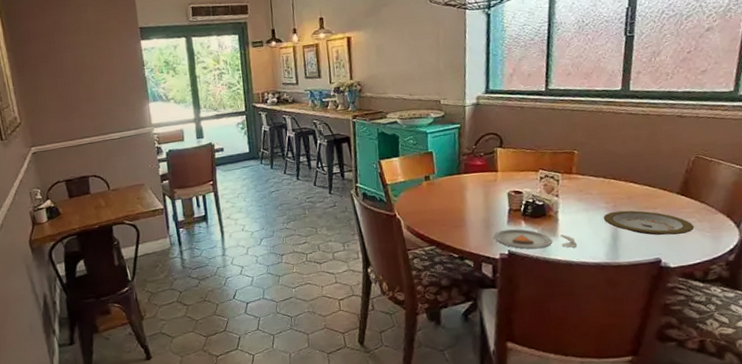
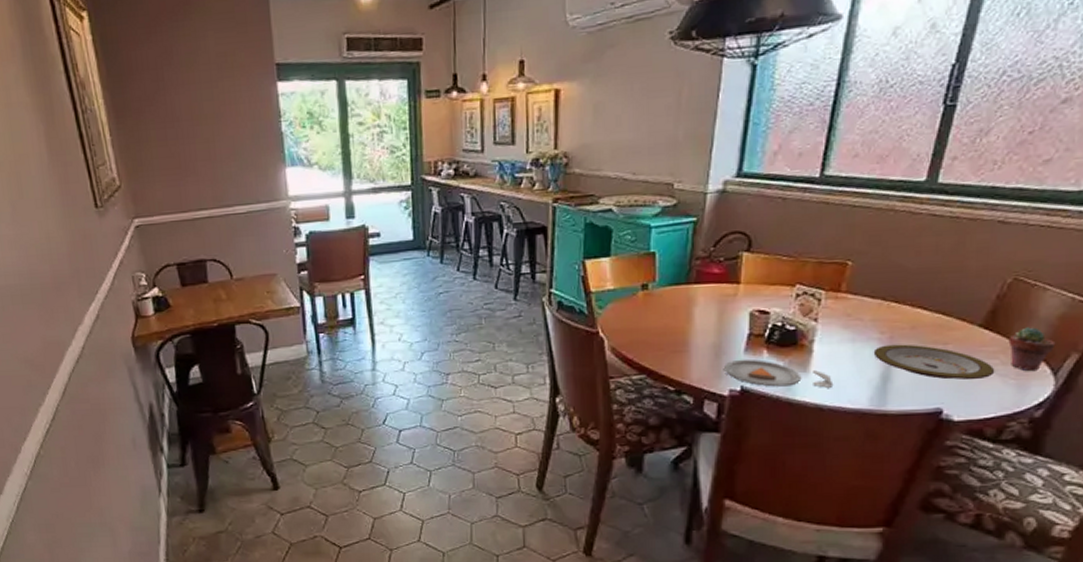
potted succulent: none [700,192,735,226] -> present [1008,327,1056,372]

